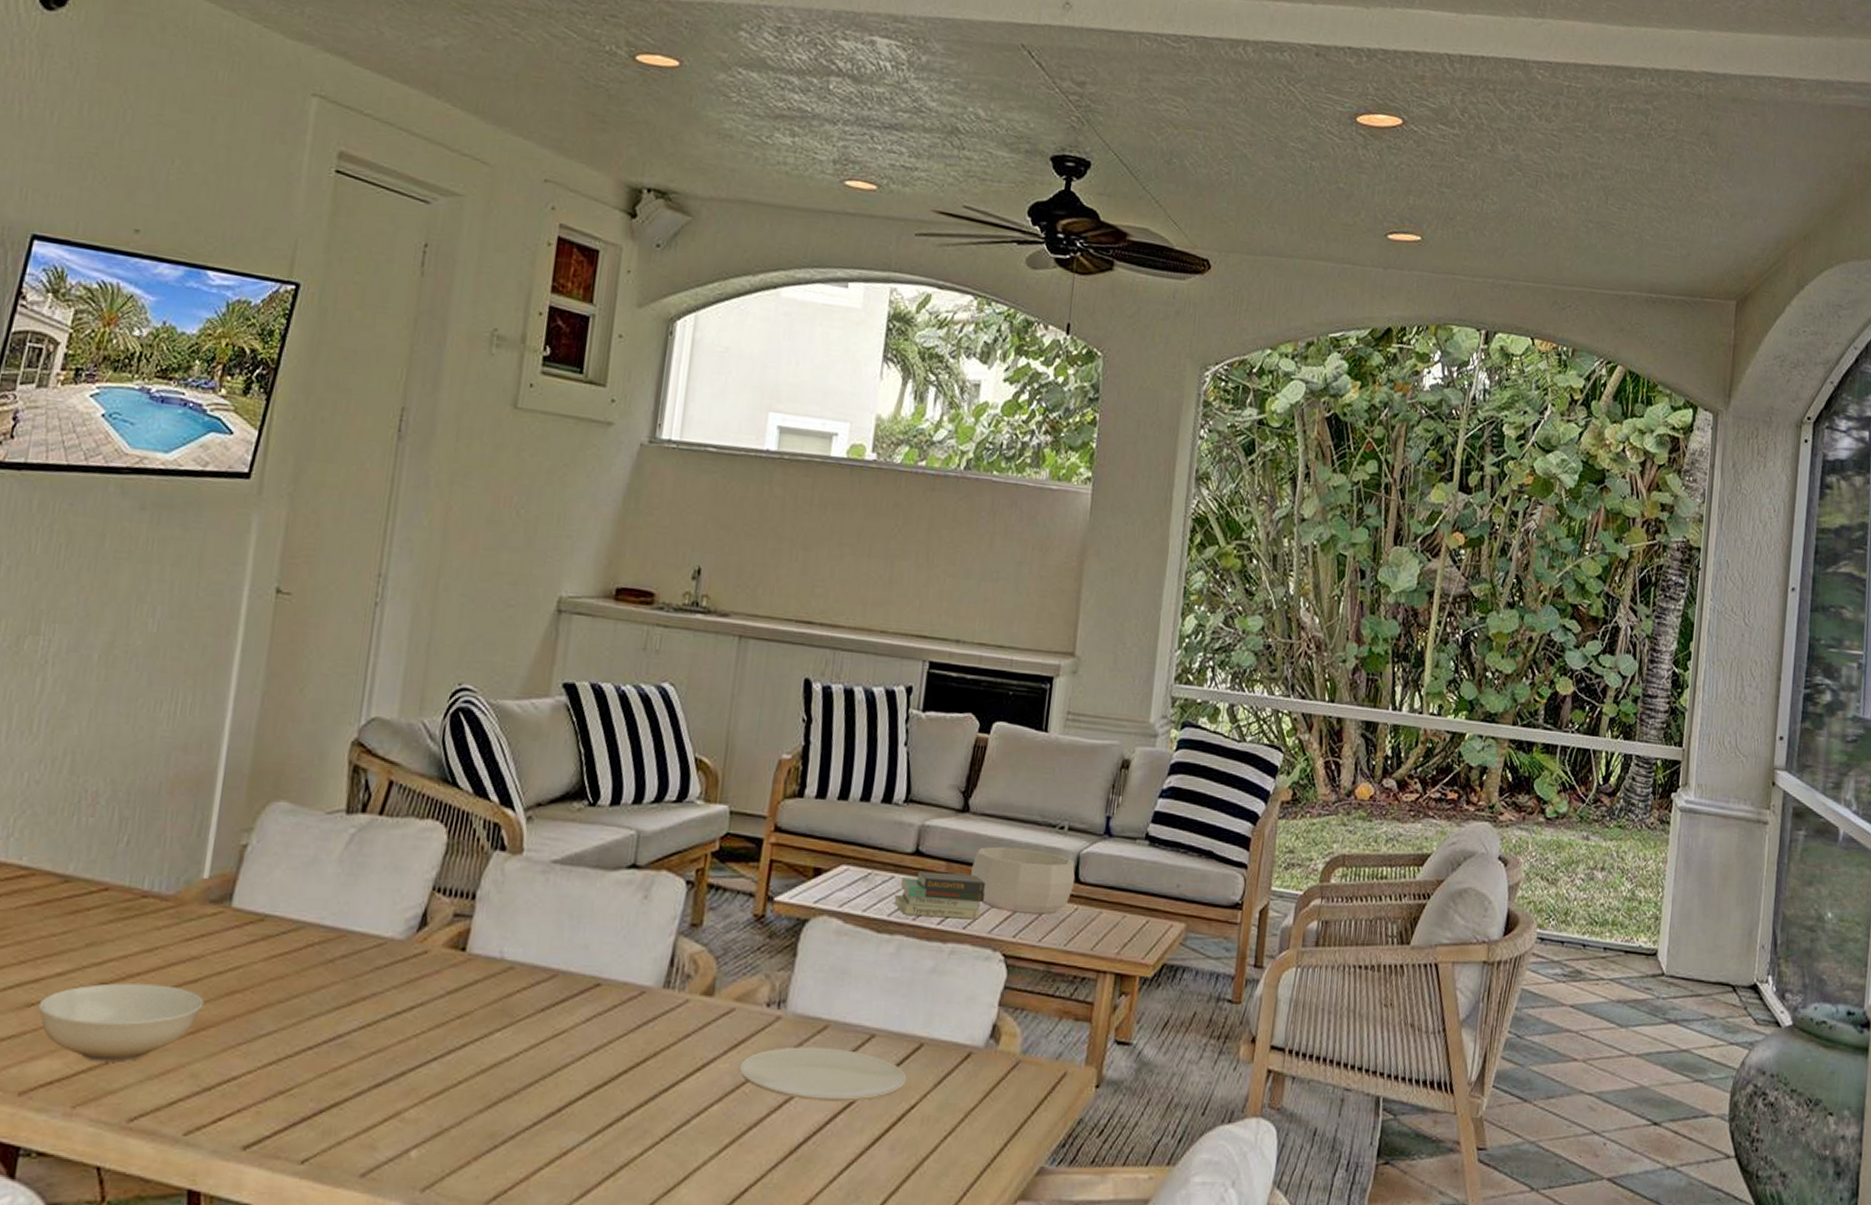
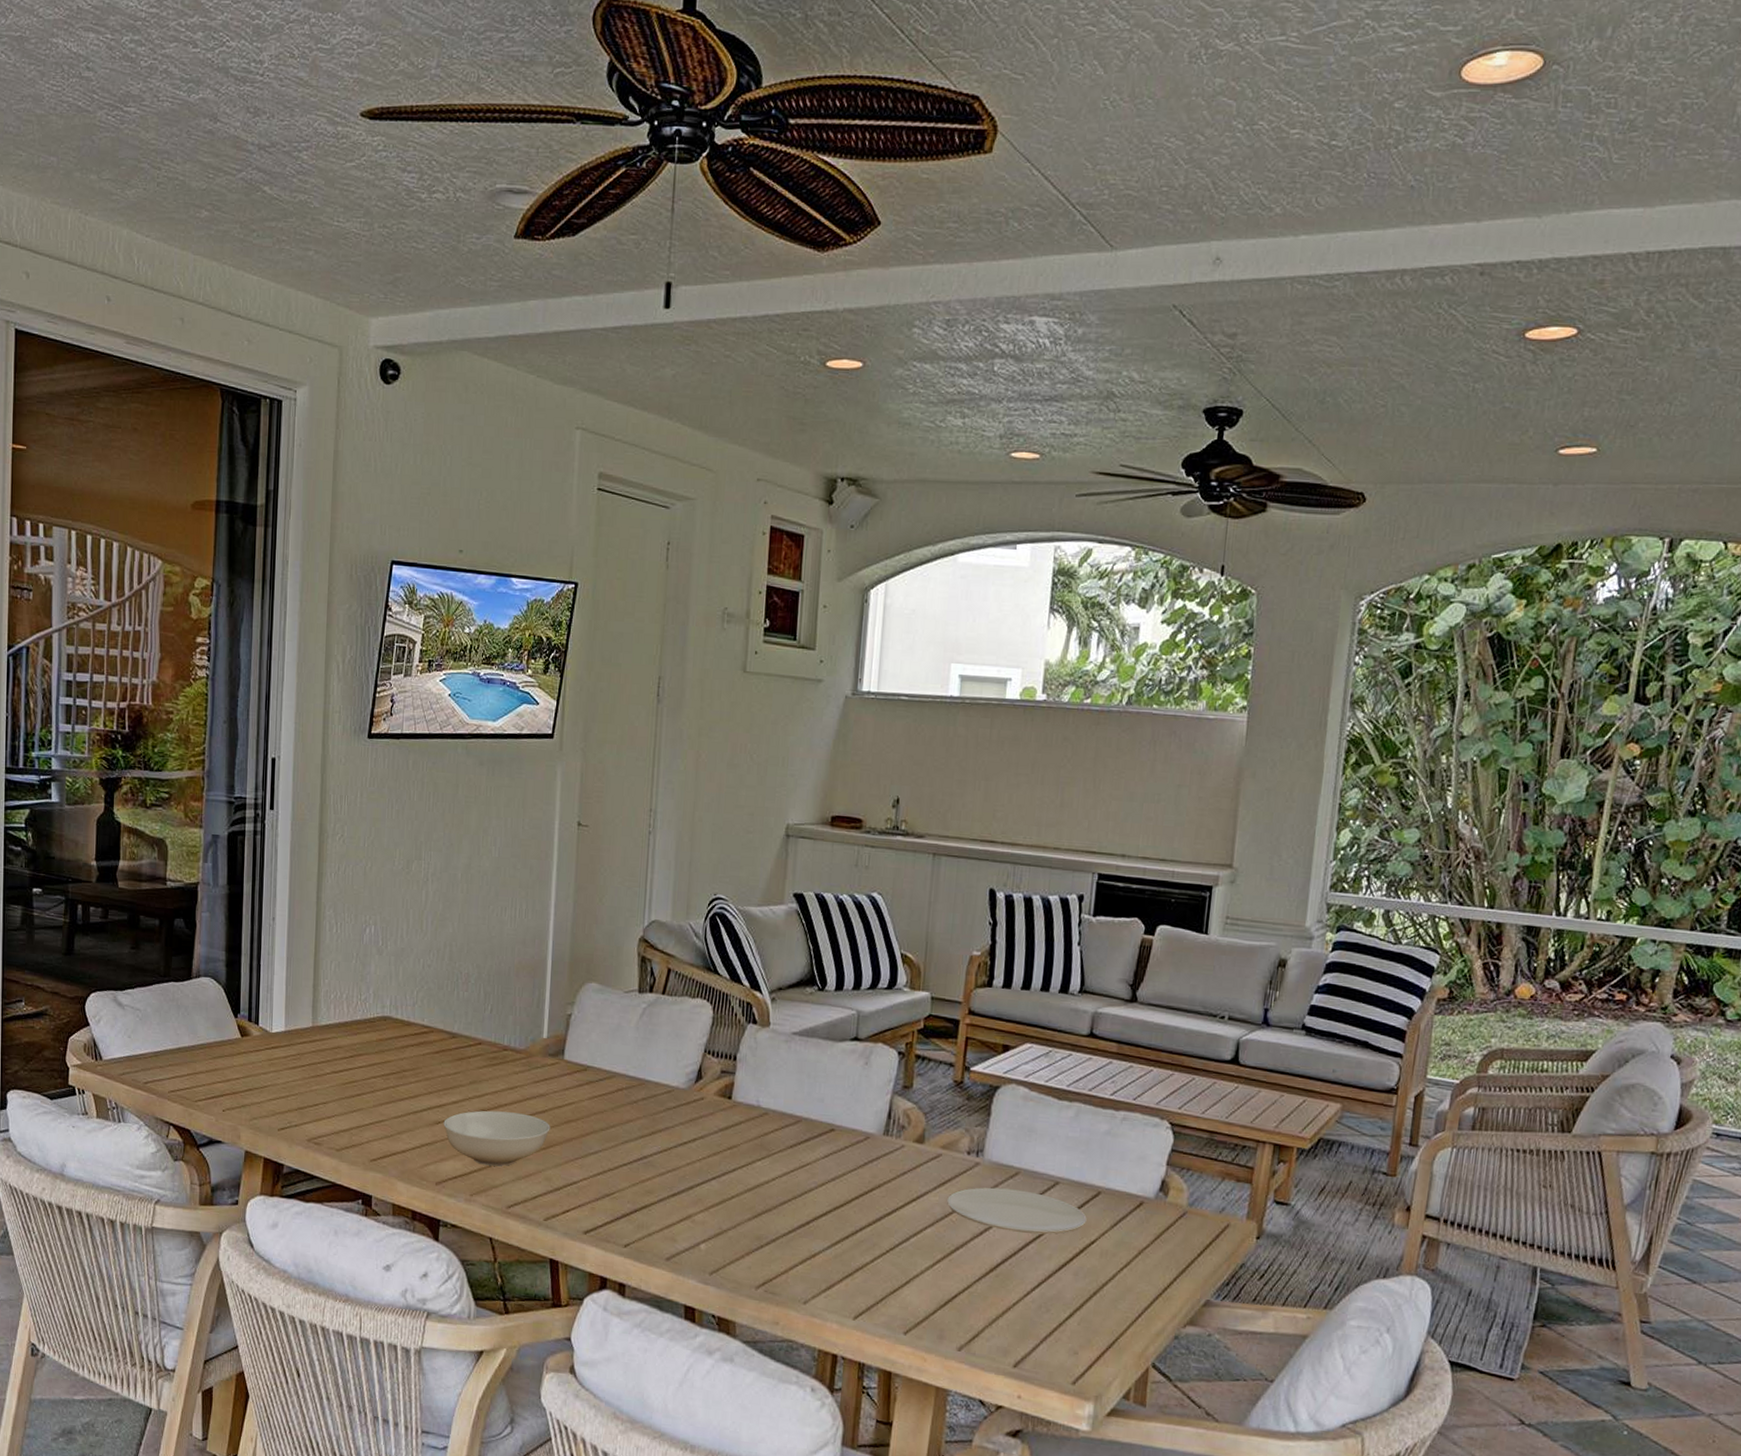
books: present [893,871,985,920] -> none [1072,1050,1153,1093]
decorative bowl: present [971,846,1076,914] -> none [1140,1032,1236,1091]

